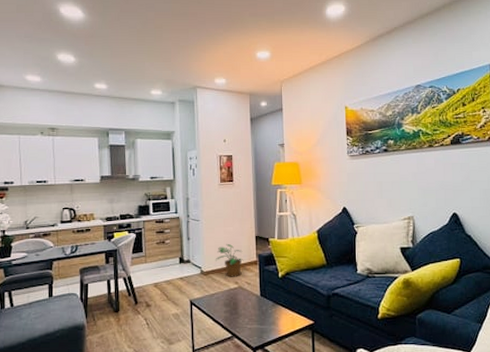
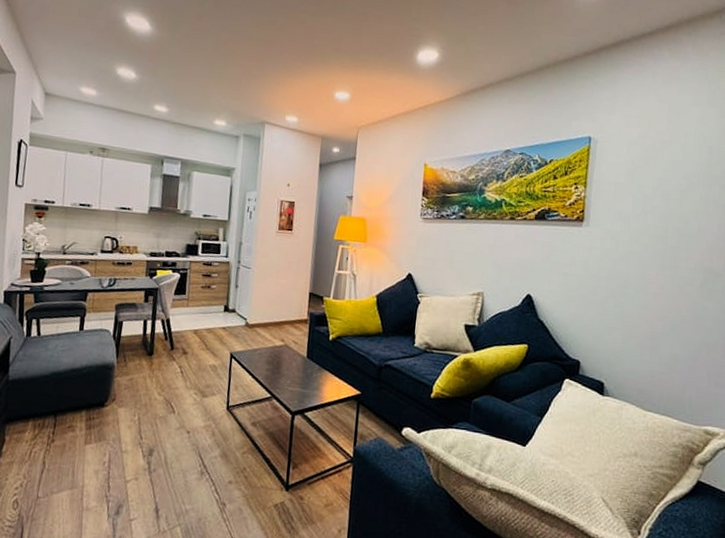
potted plant: present [216,243,244,277] -> none [263,296,294,334]

